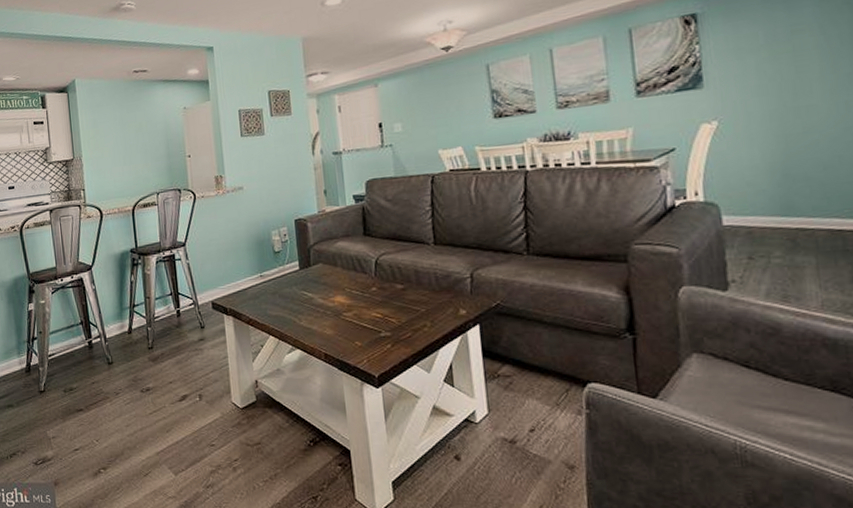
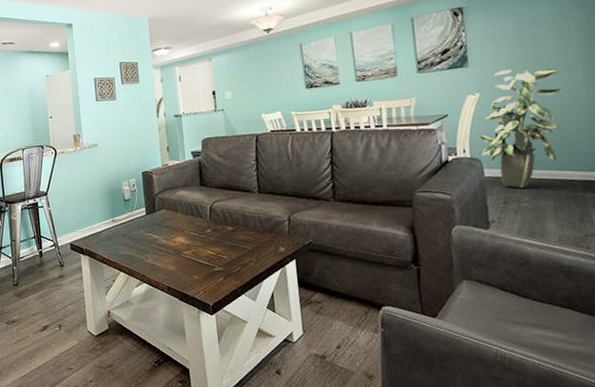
indoor plant: none [714,88,831,240] -> present [478,68,563,188]

